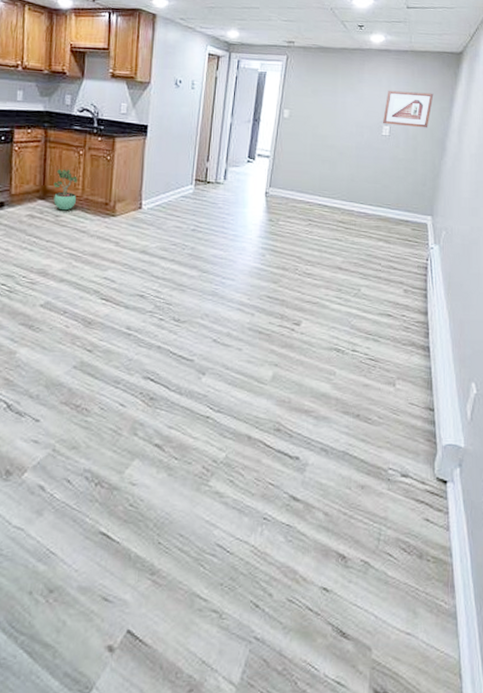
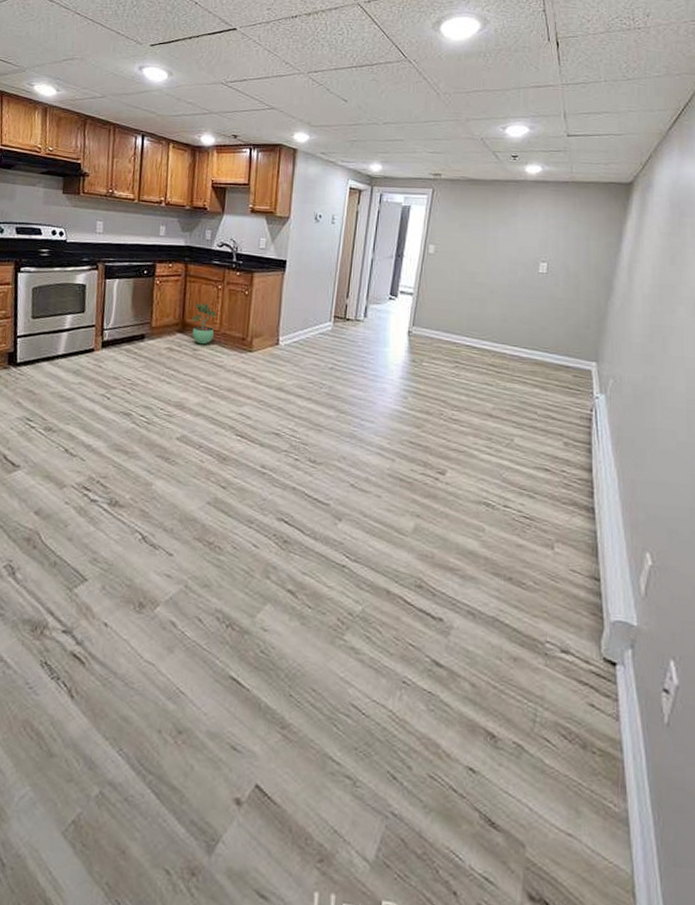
picture frame: present [383,90,434,128] -> none [540,224,599,266]

